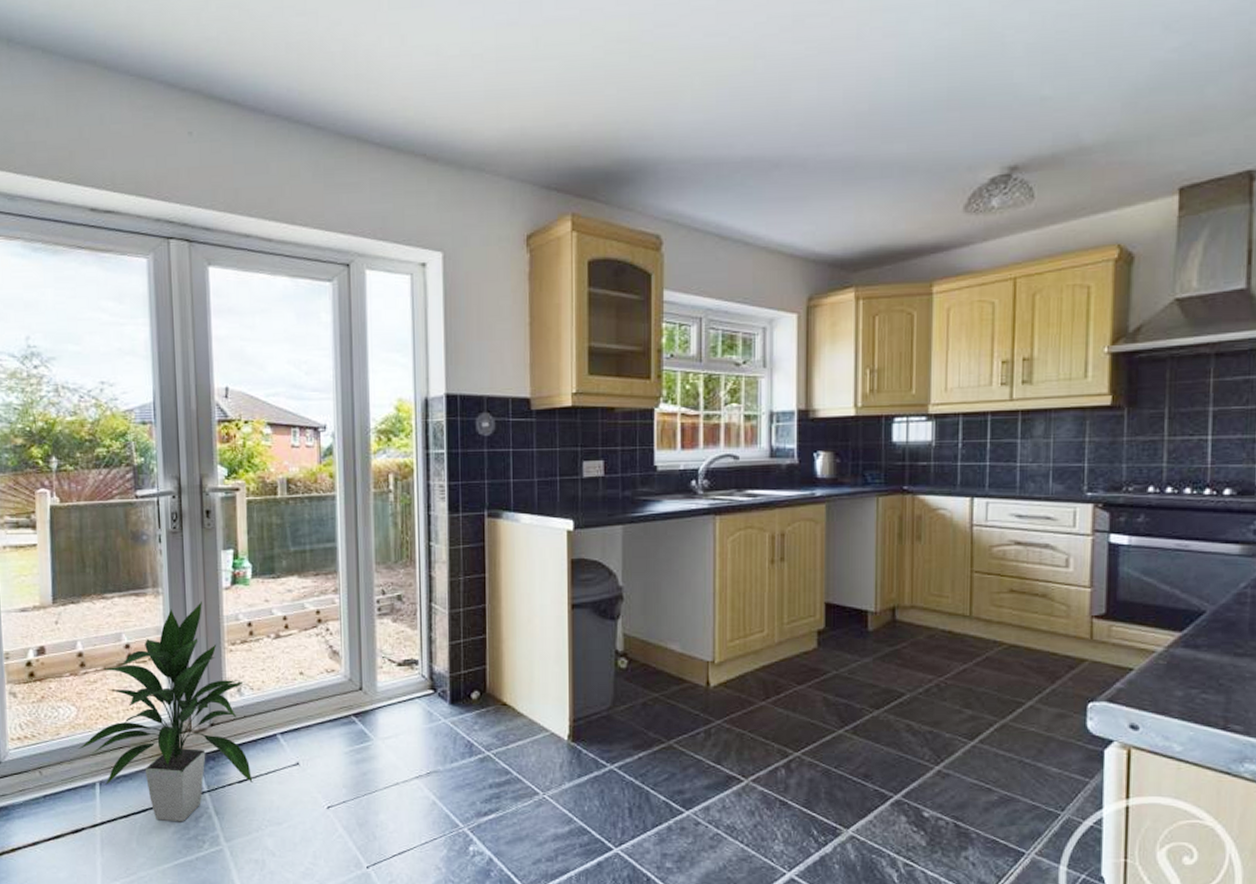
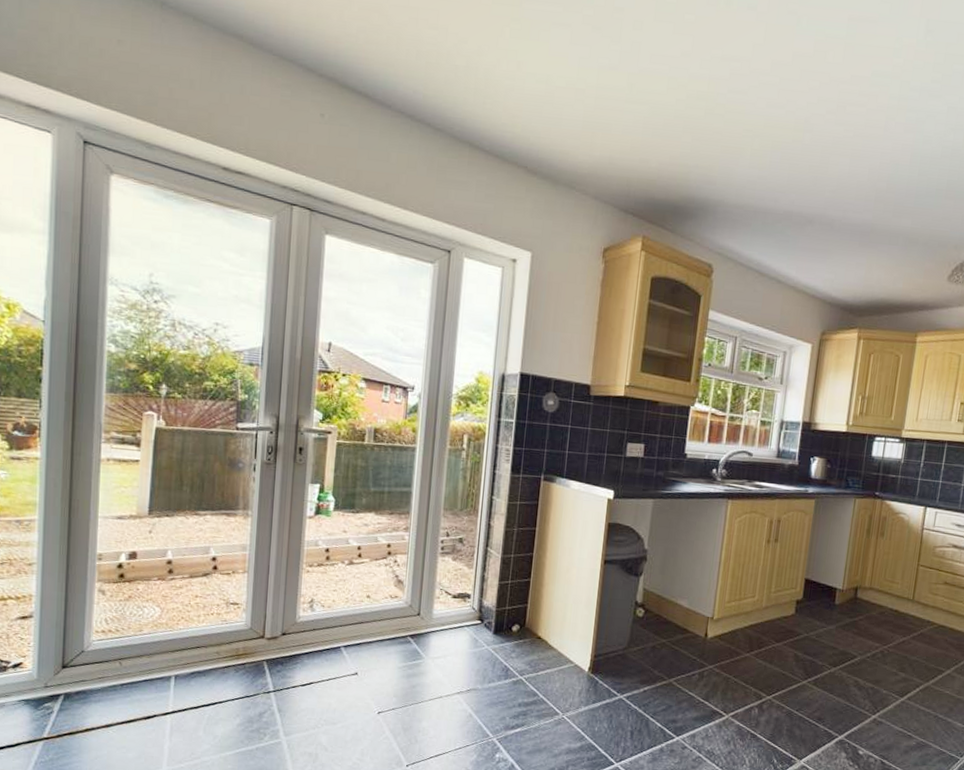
indoor plant: present [78,601,253,822] -> none [158,525,316,716]

